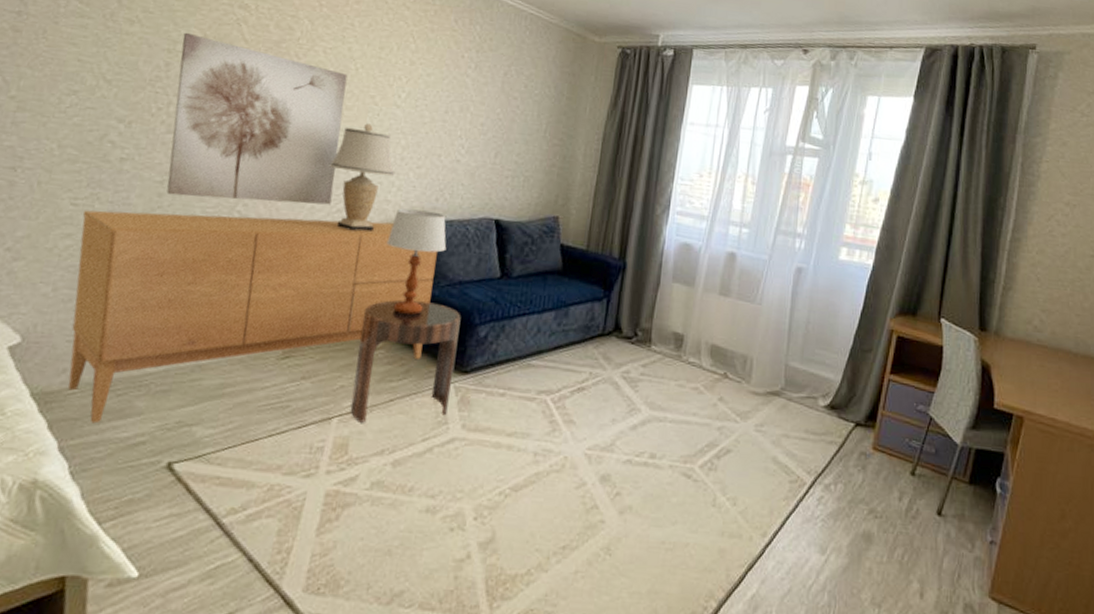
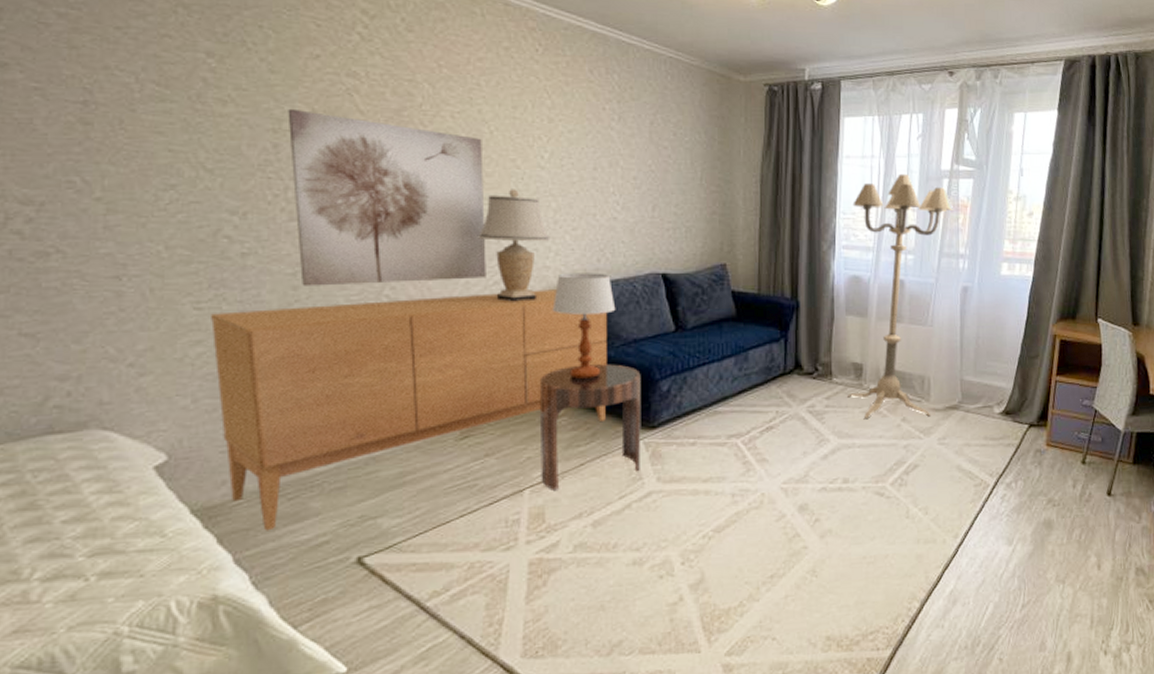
floor lamp: none [664,145,796,400] -> present [847,173,954,418]

